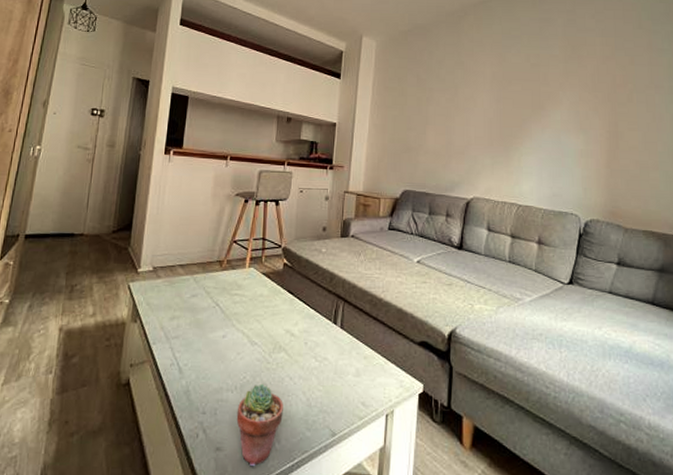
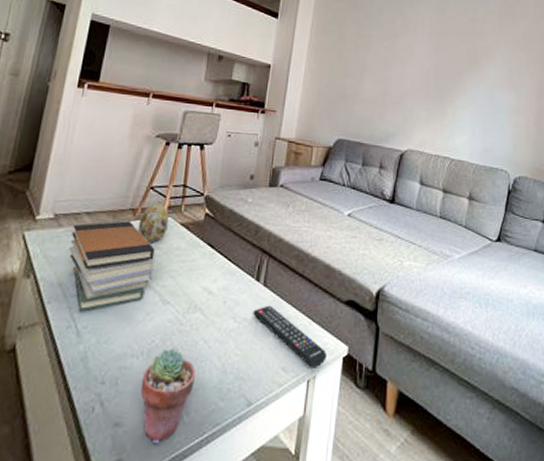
book stack: none [167,272,242,352] -> present [68,221,155,312]
decorative egg: none [225,253,252,291] -> present [138,201,170,243]
remote control: none [332,346,403,404] -> present [253,305,327,368]

